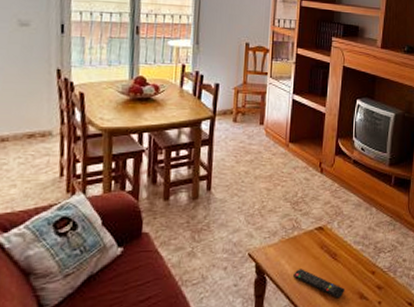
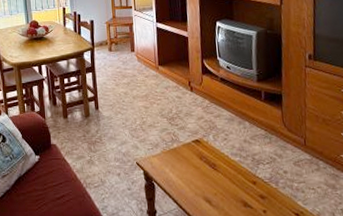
remote control: present [293,269,344,299] -> none [178,177,228,205]

